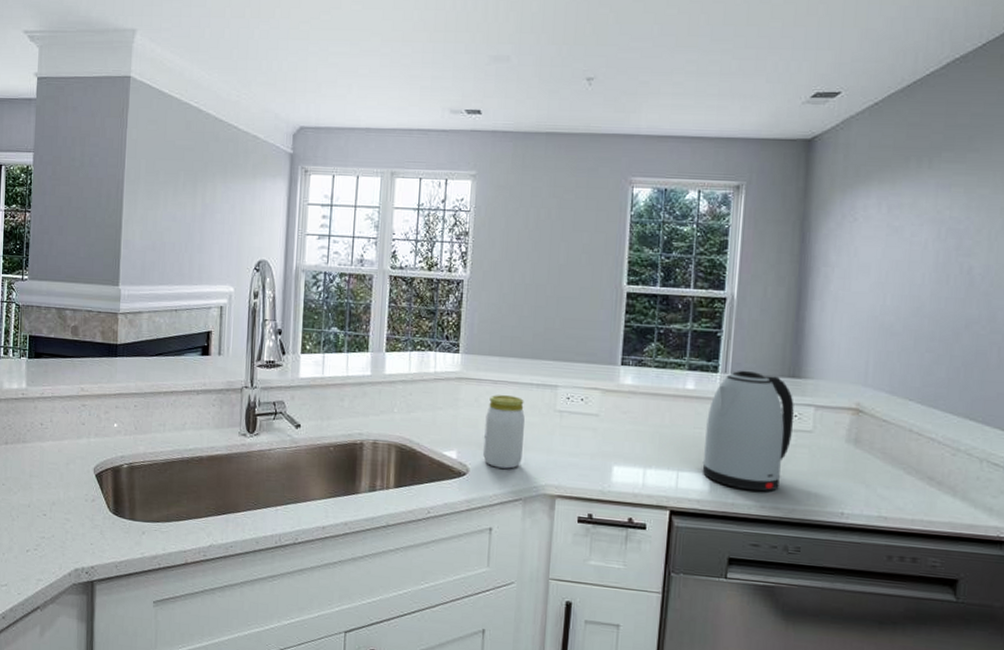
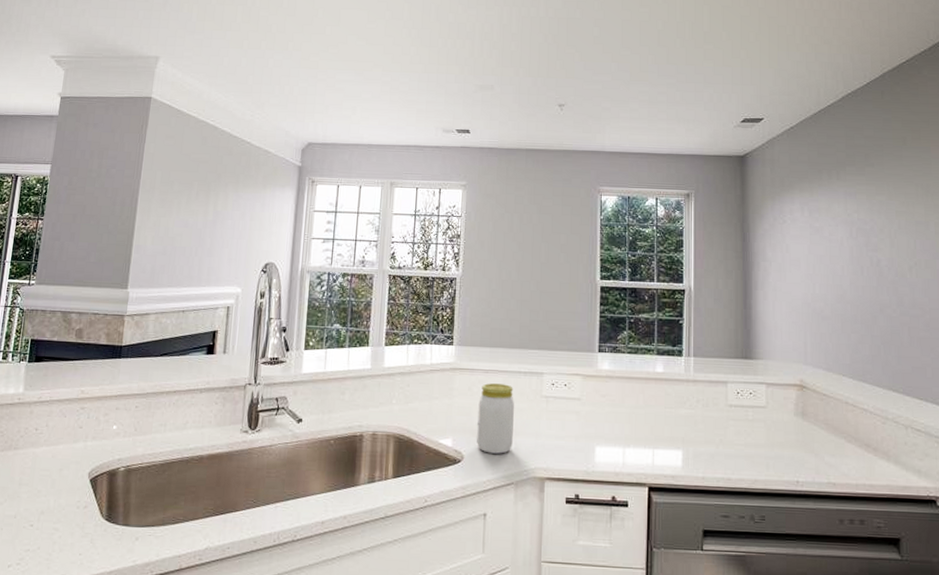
kettle: present [702,370,794,492] -> none [674,353,749,465]

